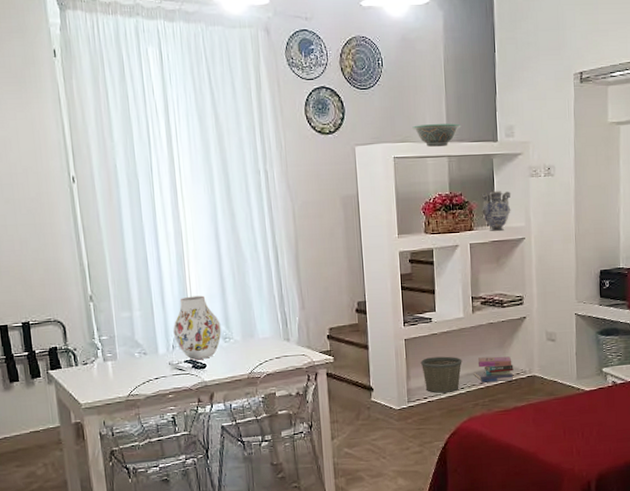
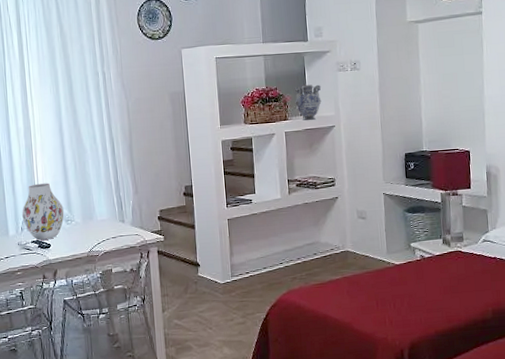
decorative bowl: present [411,123,462,147] -> none [231,27,275,48]
basket: present [421,356,462,393] -> none [243,234,281,268]
books: present [473,356,514,383] -> none [291,233,328,258]

